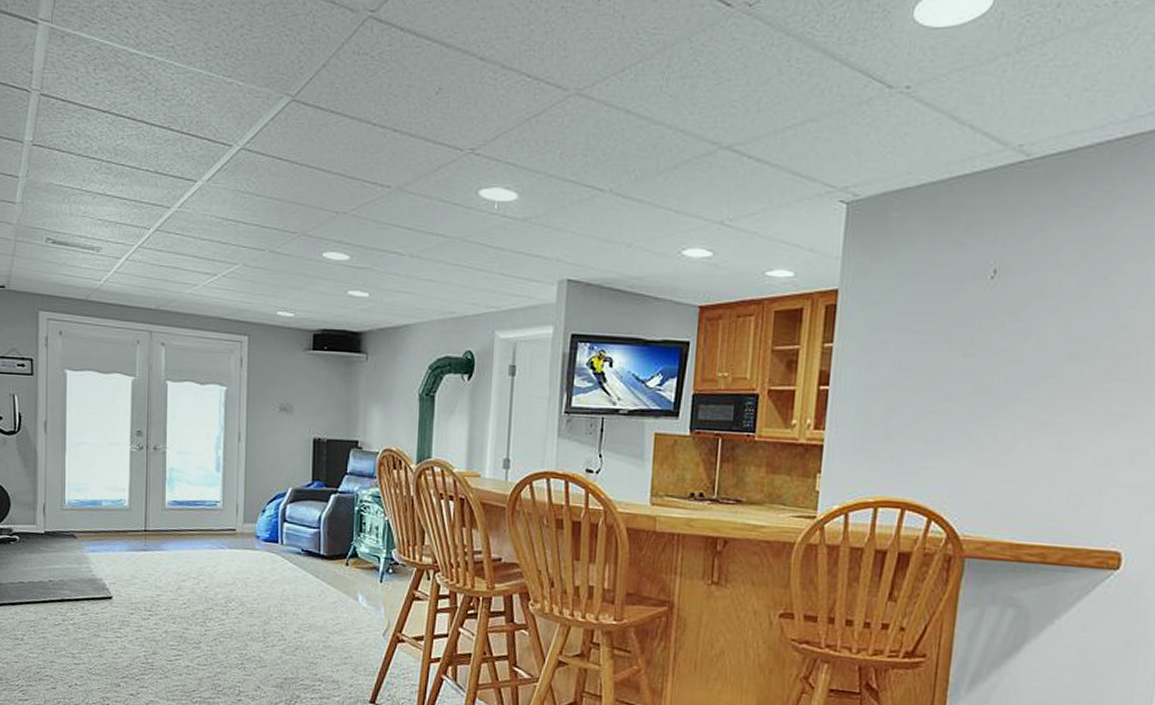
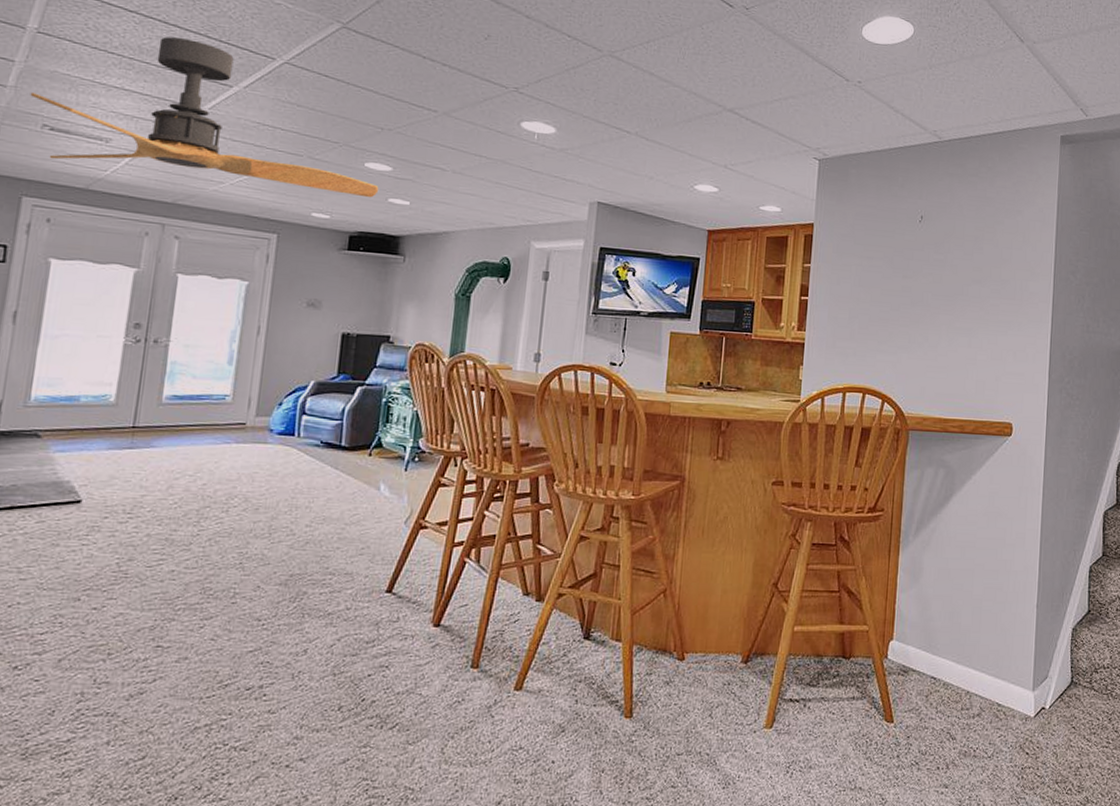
ceiling fan: none [34,134,338,292] -> present [30,37,379,198]

